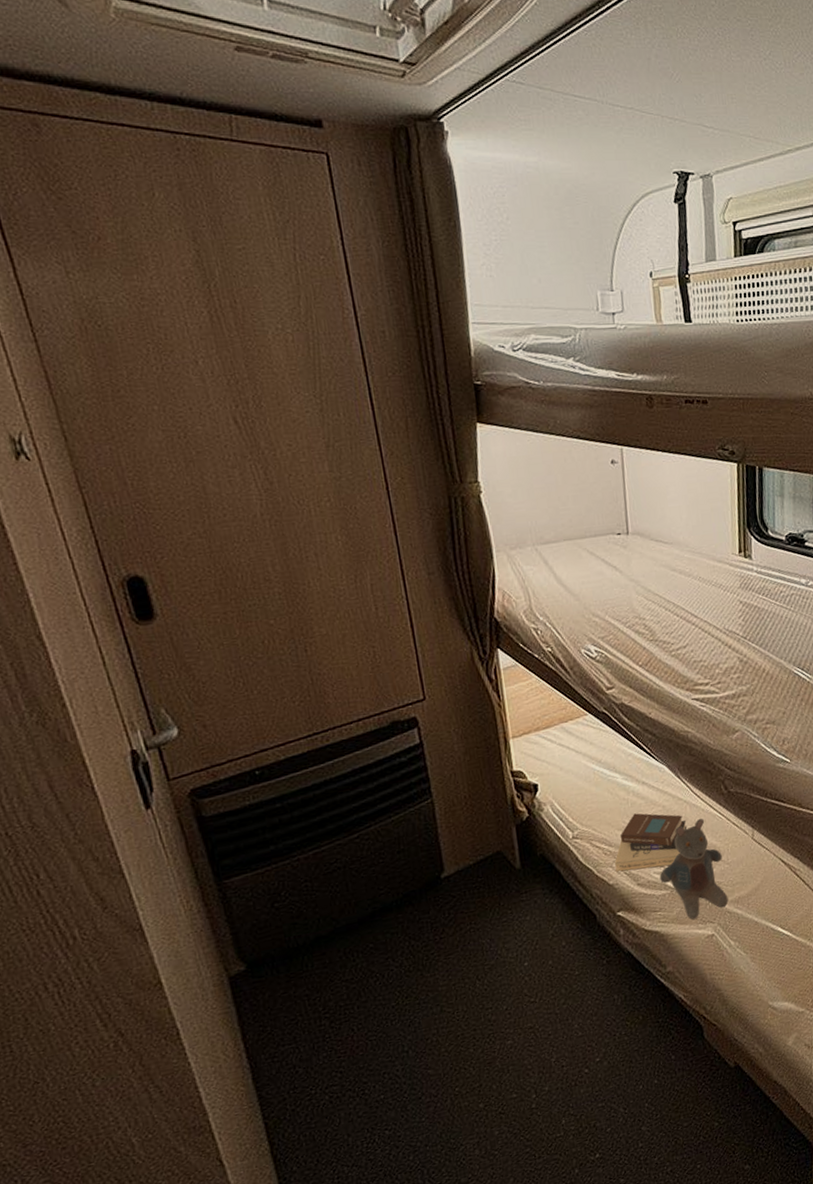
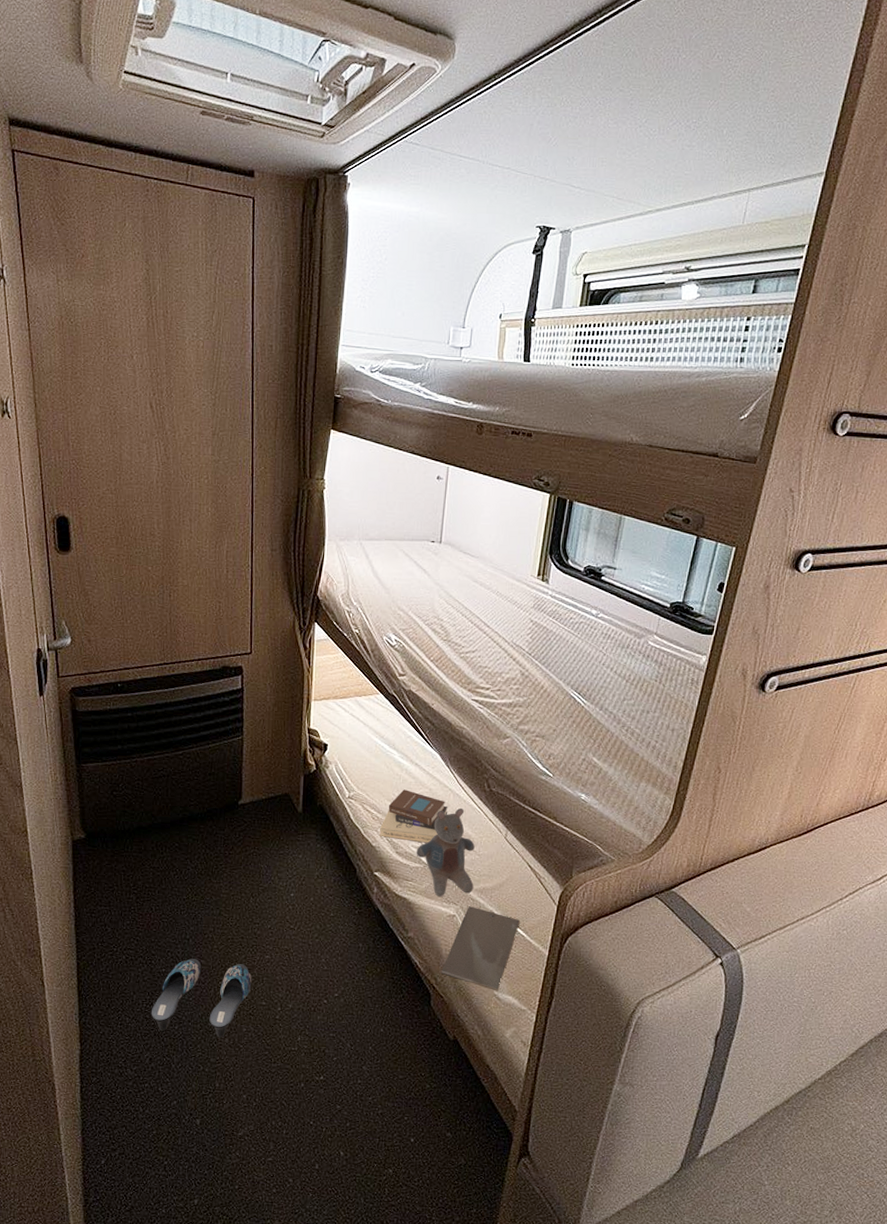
slippers: none [375,1059,496,1169] -> present [151,958,252,1038]
tablet: none [709,918,783,1002] -> present [441,906,520,992]

